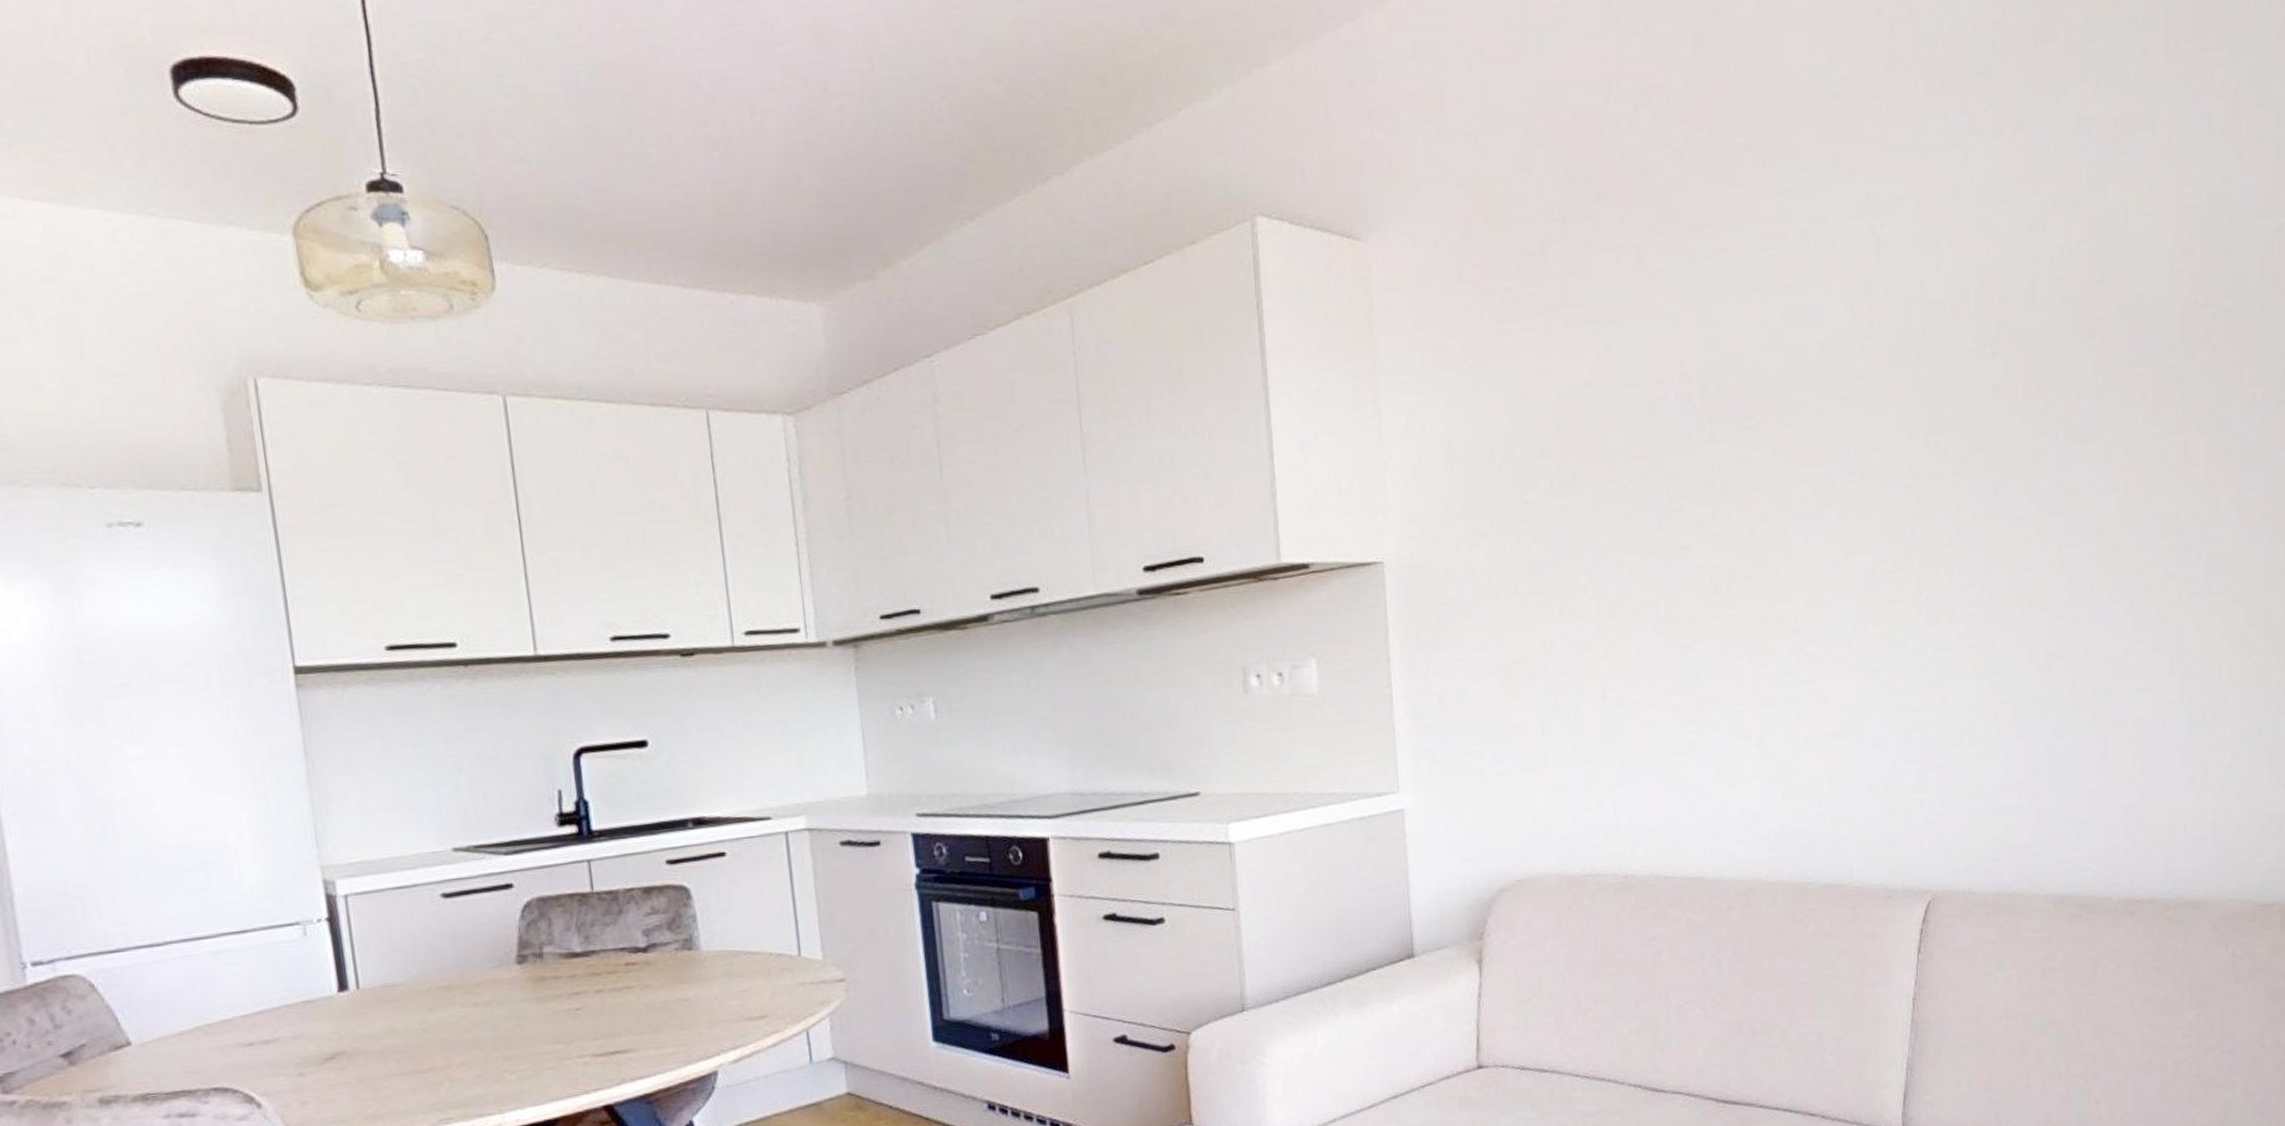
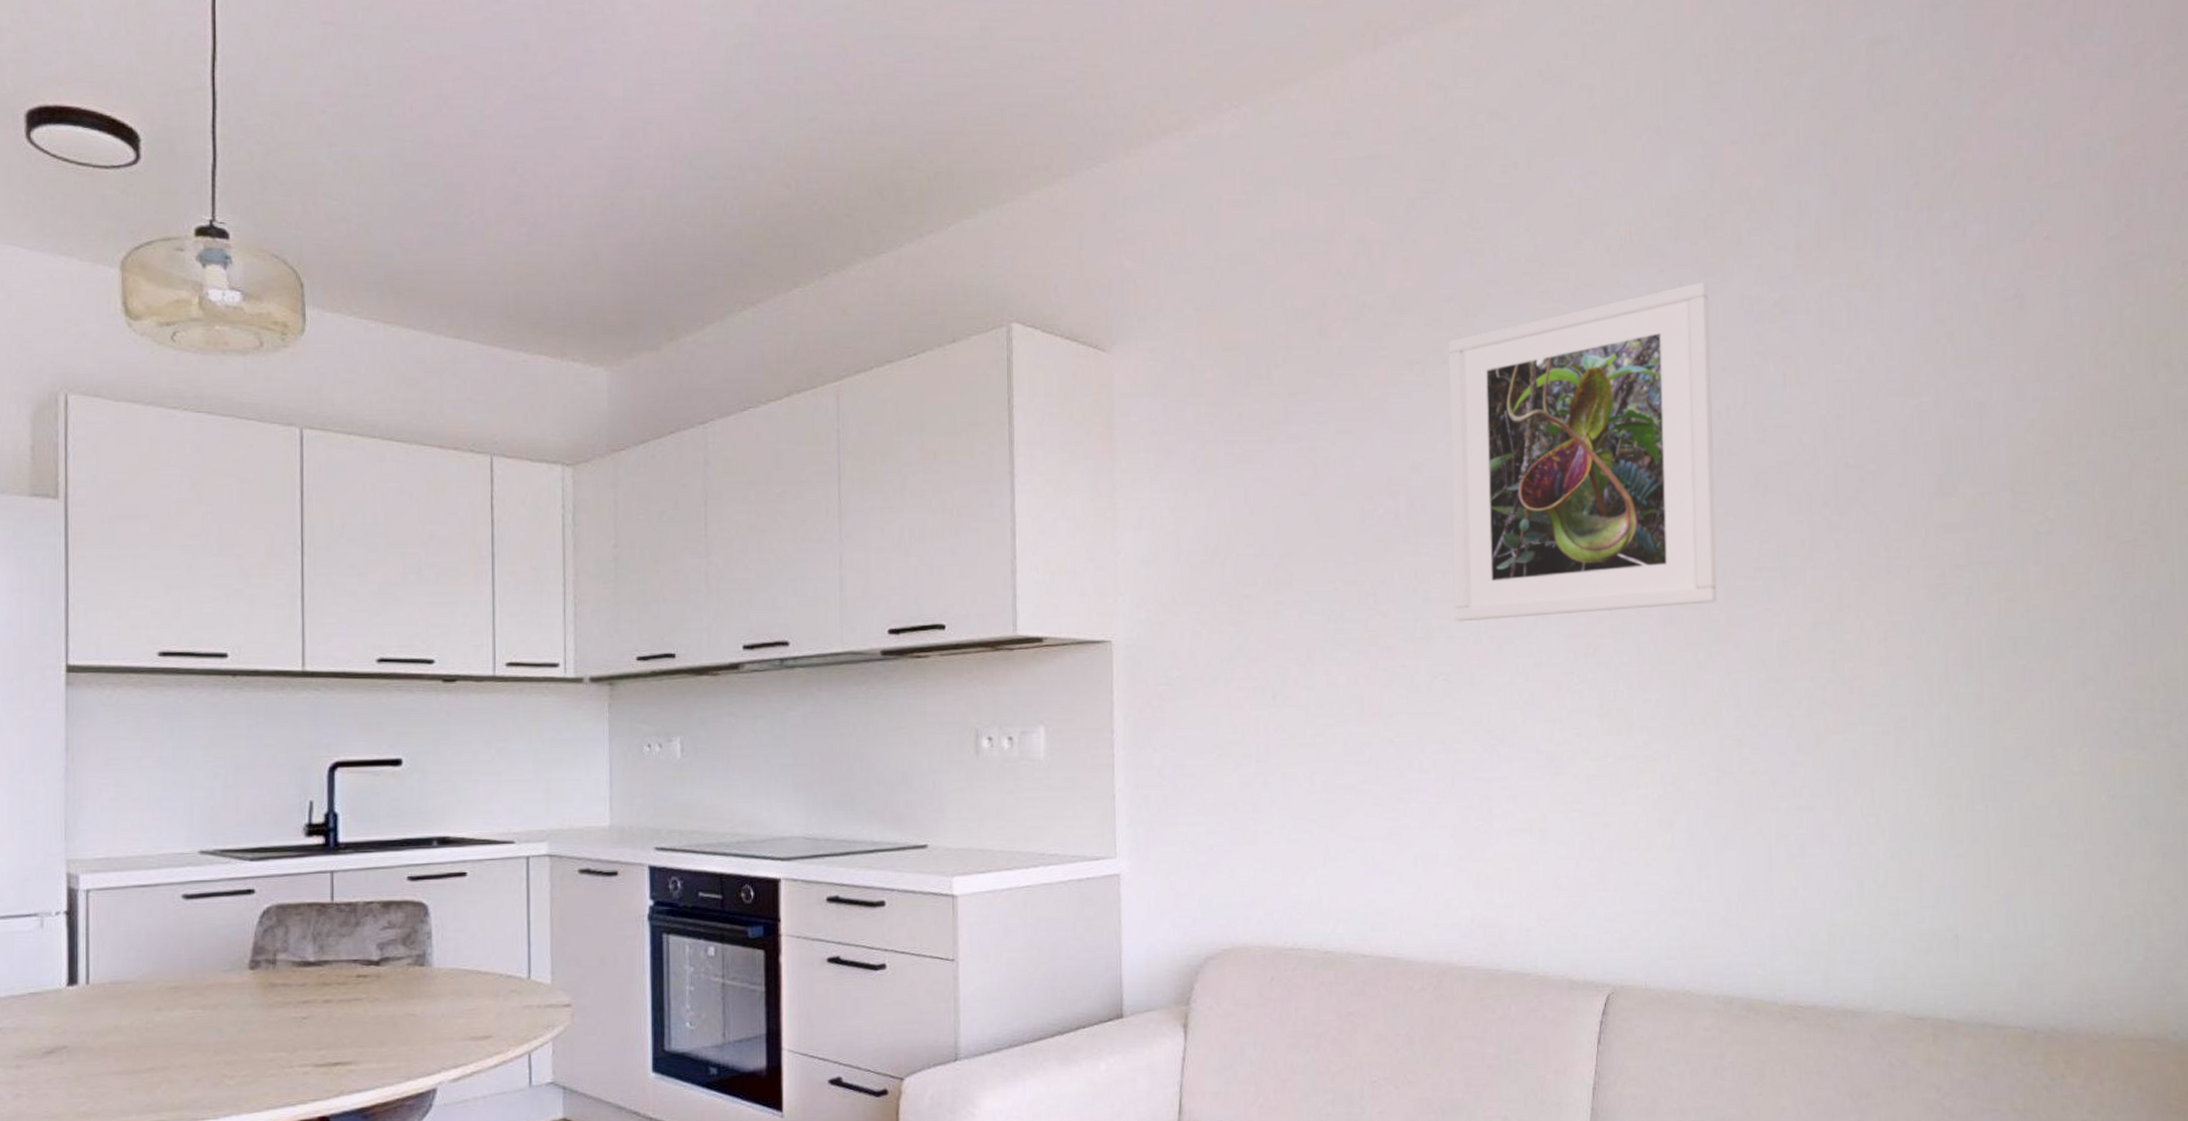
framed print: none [1743,104,2049,513] -> present [1448,282,1718,622]

